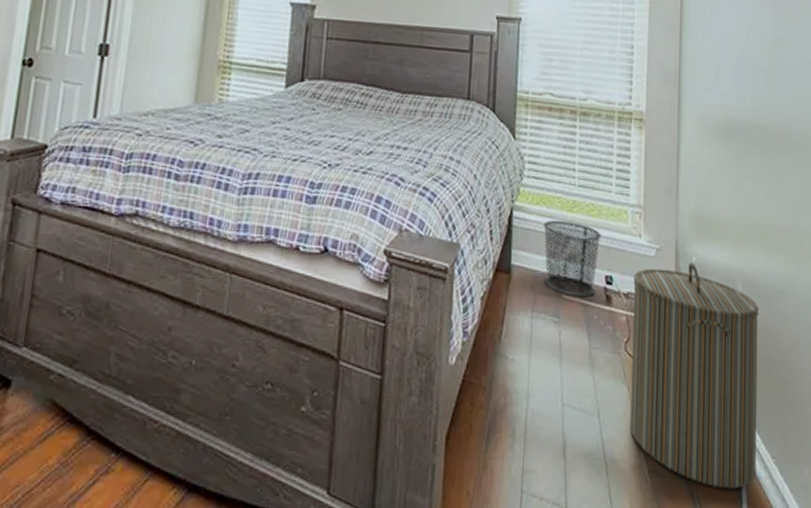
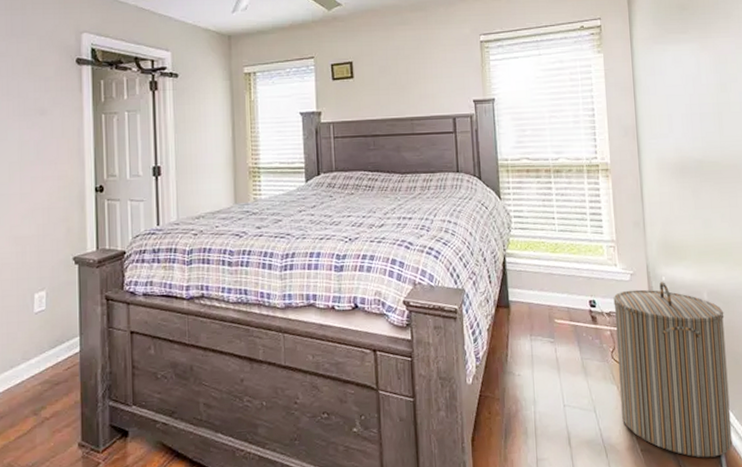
waste bin: present [543,219,602,298] -> none [532,260,583,321]

